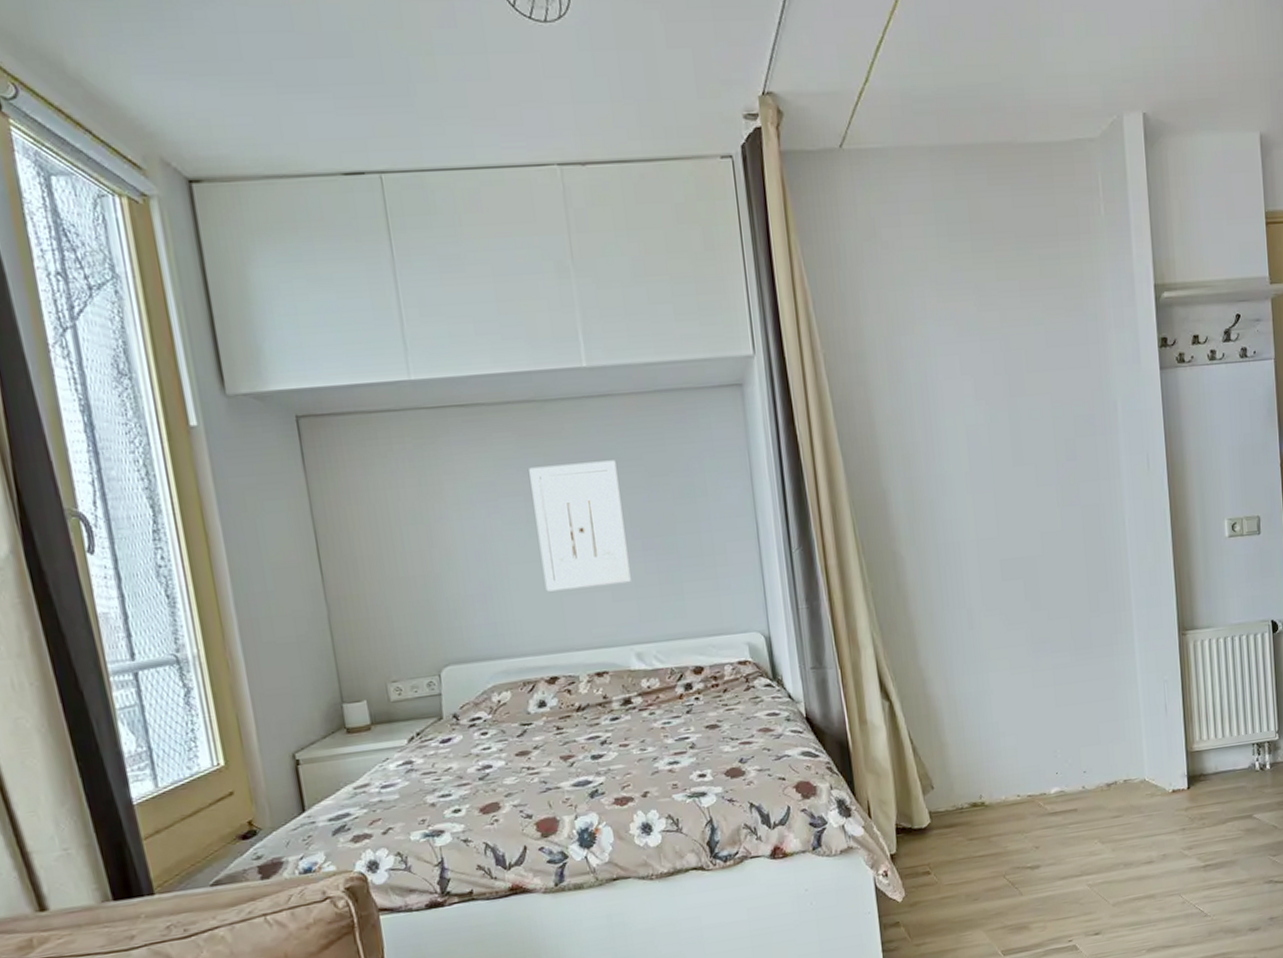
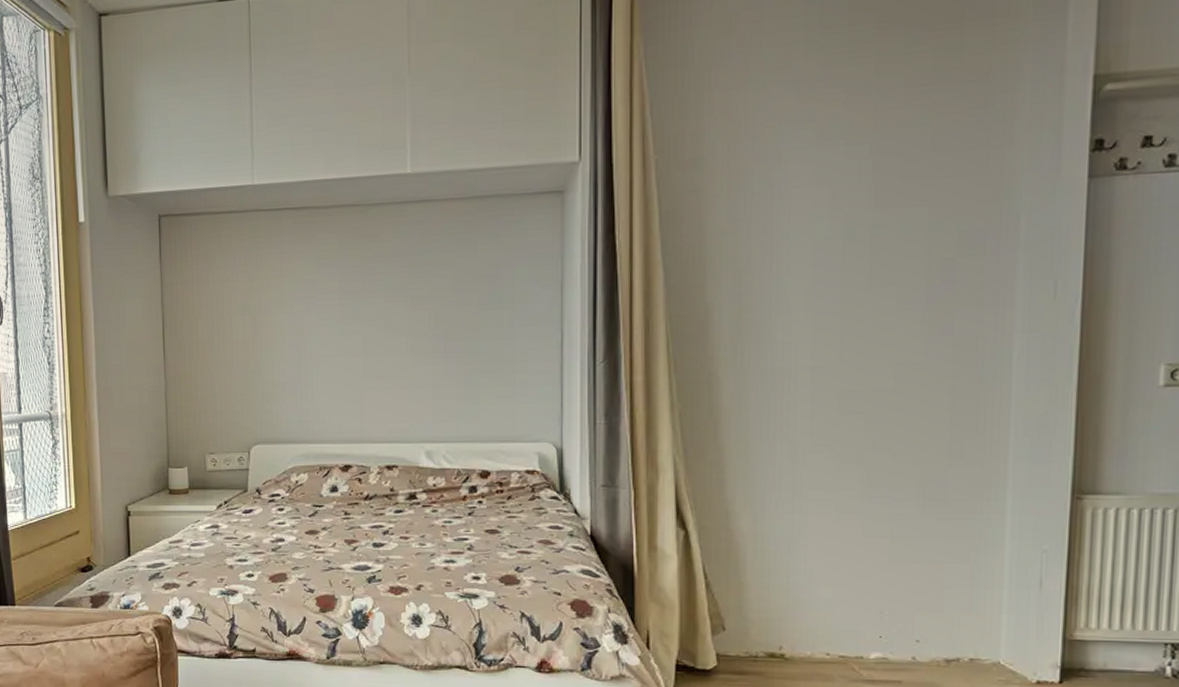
wall art: present [529,460,631,592] -> none [347,263,429,385]

